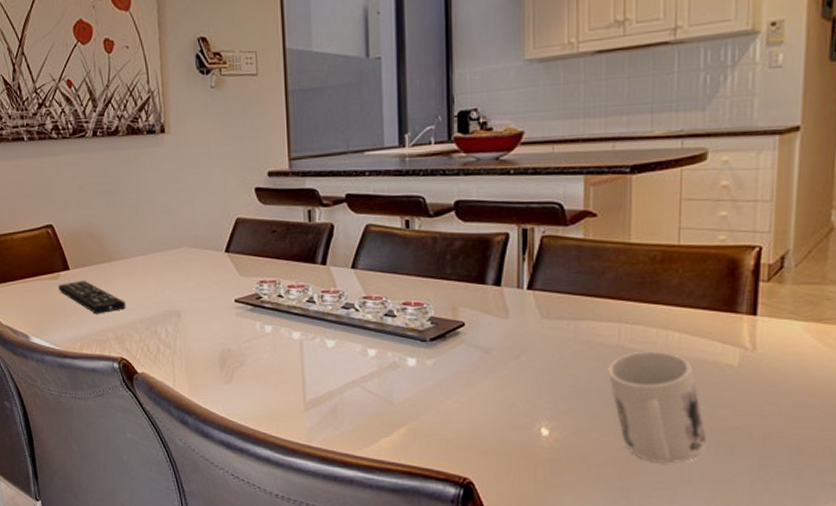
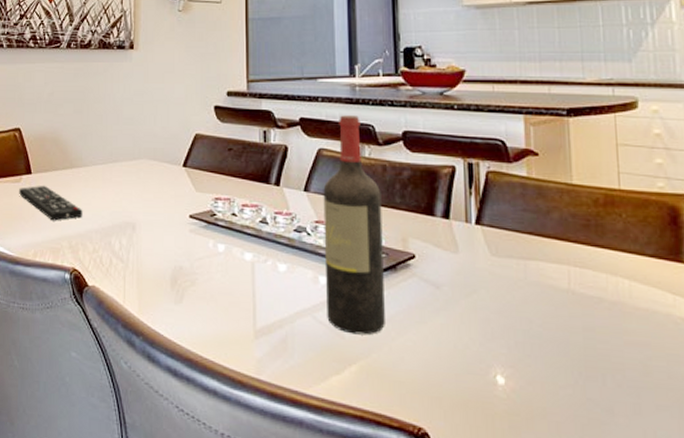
wine bottle: none [371,188,433,400] -> present [323,115,385,335]
mug: present [607,350,707,463] -> none [560,297,670,426]

